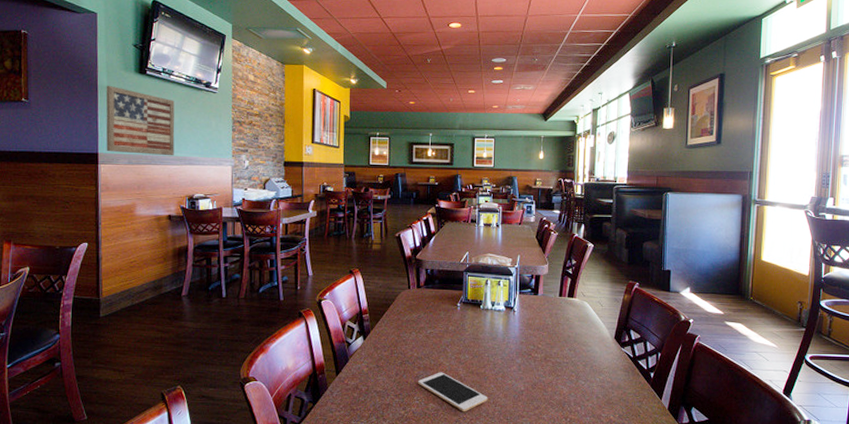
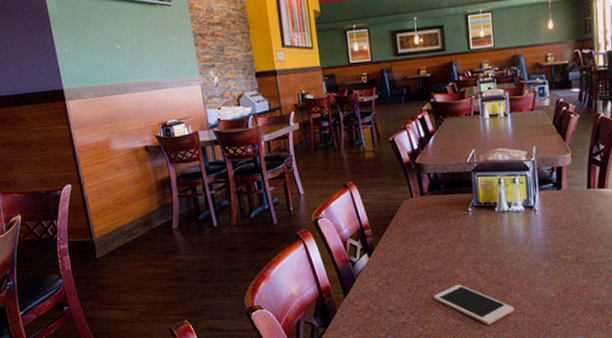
wall art: present [106,85,175,156] -> none [57,13,140,87]

